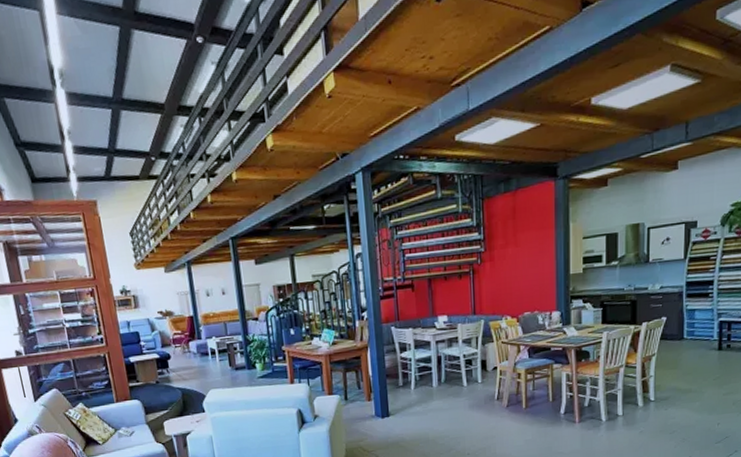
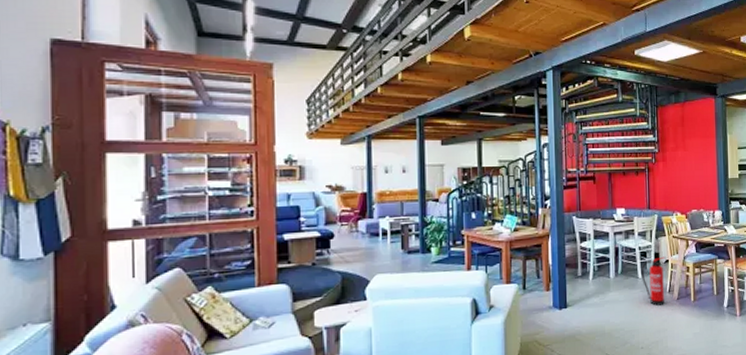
fire extinguisher: none [466,363,493,413] -> present [641,256,665,306]

